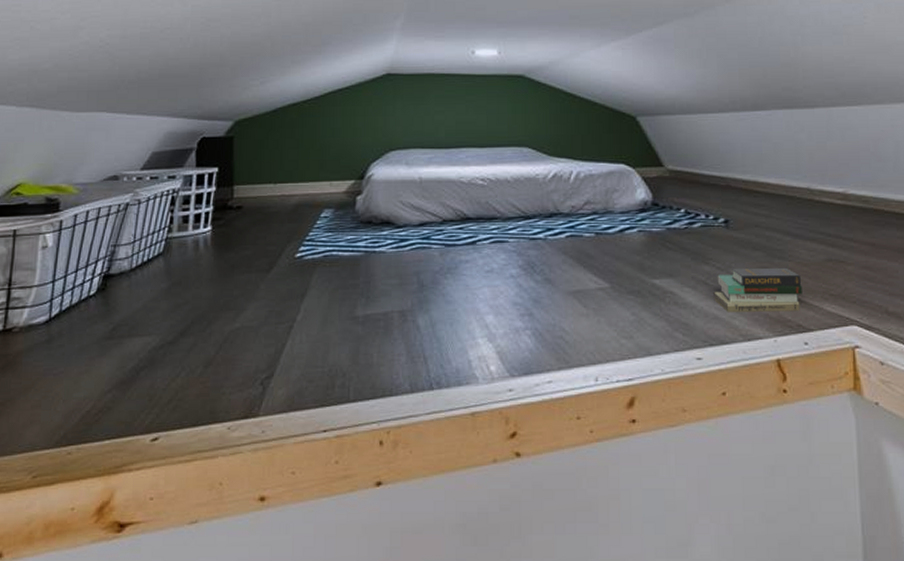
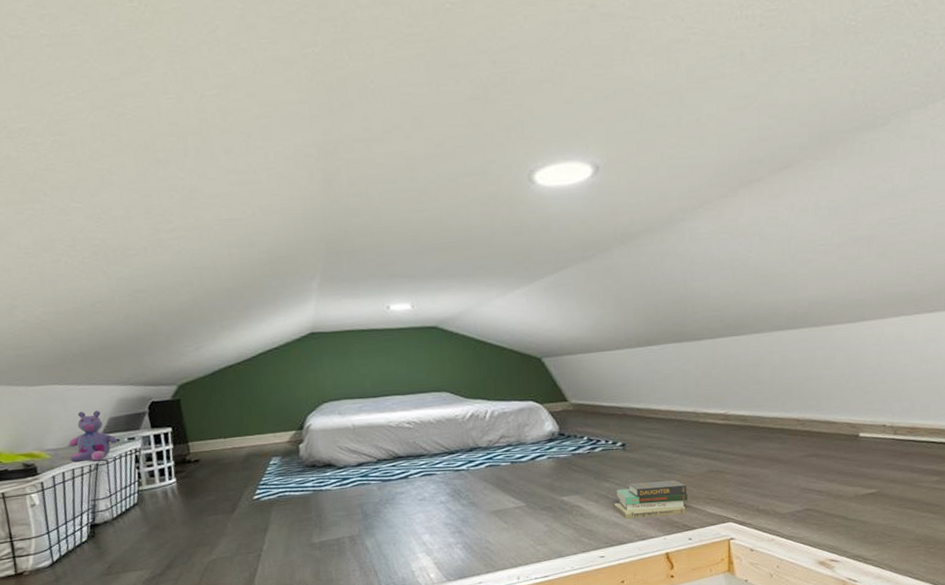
toy: none [99,142,156,201] -> present [68,410,118,463]

